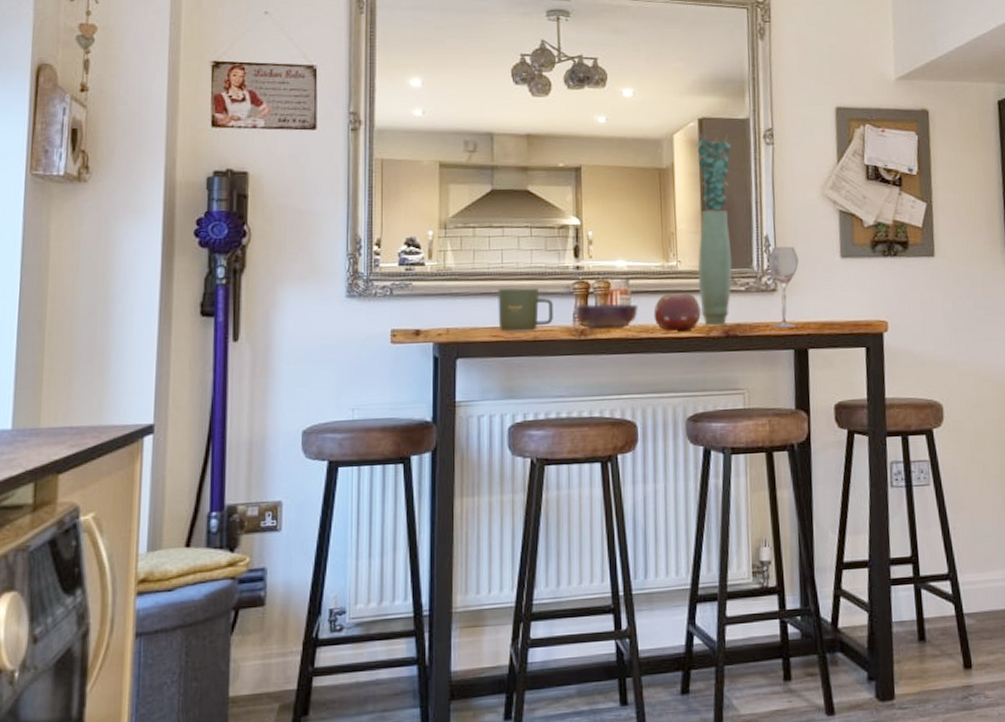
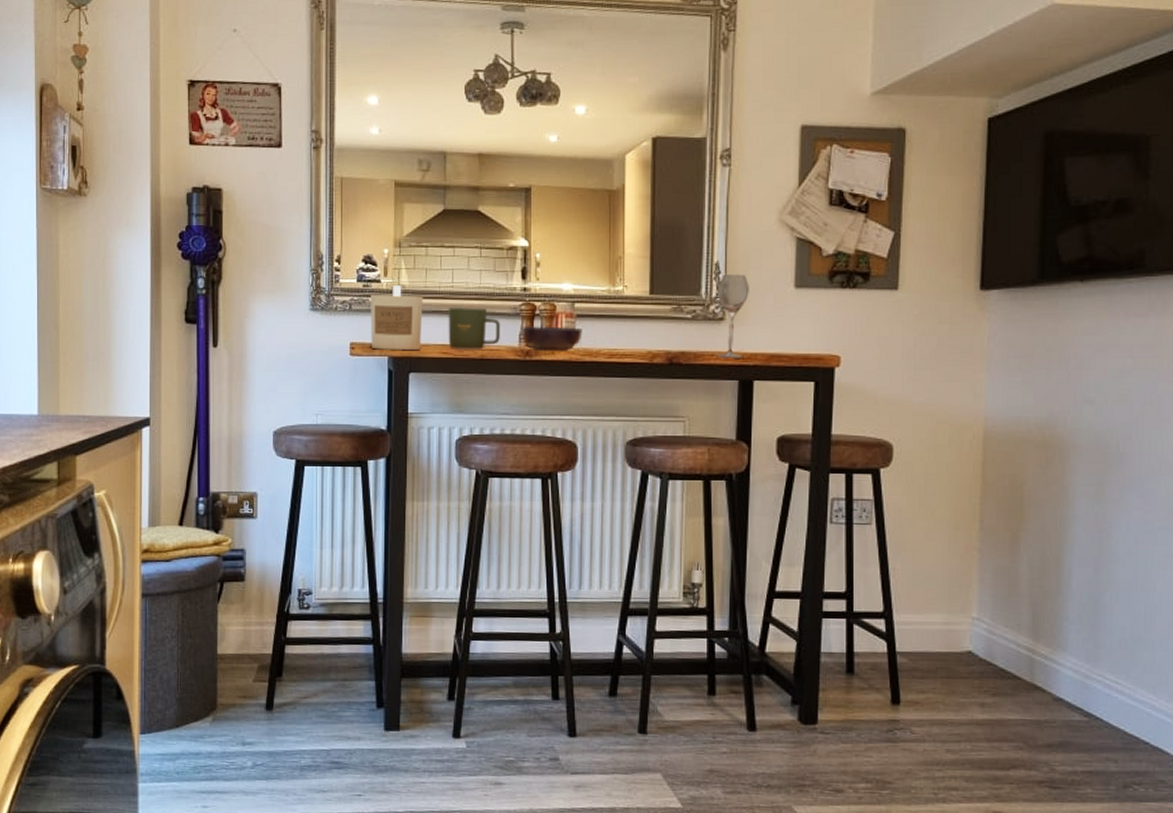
candle: none [414,268,471,337] -> present [371,285,423,351]
fruit: present [653,293,701,331] -> none [598,318,645,356]
vase: present [696,131,732,326] -> none [643,151,686,353]

